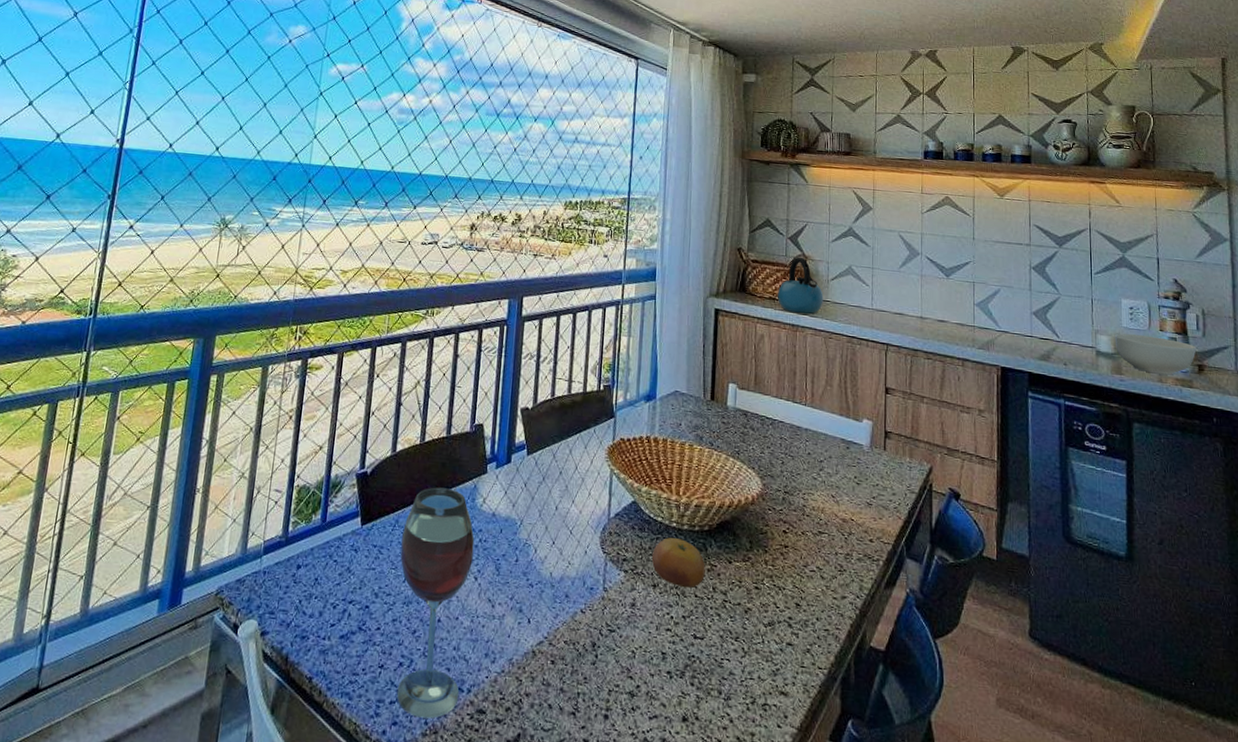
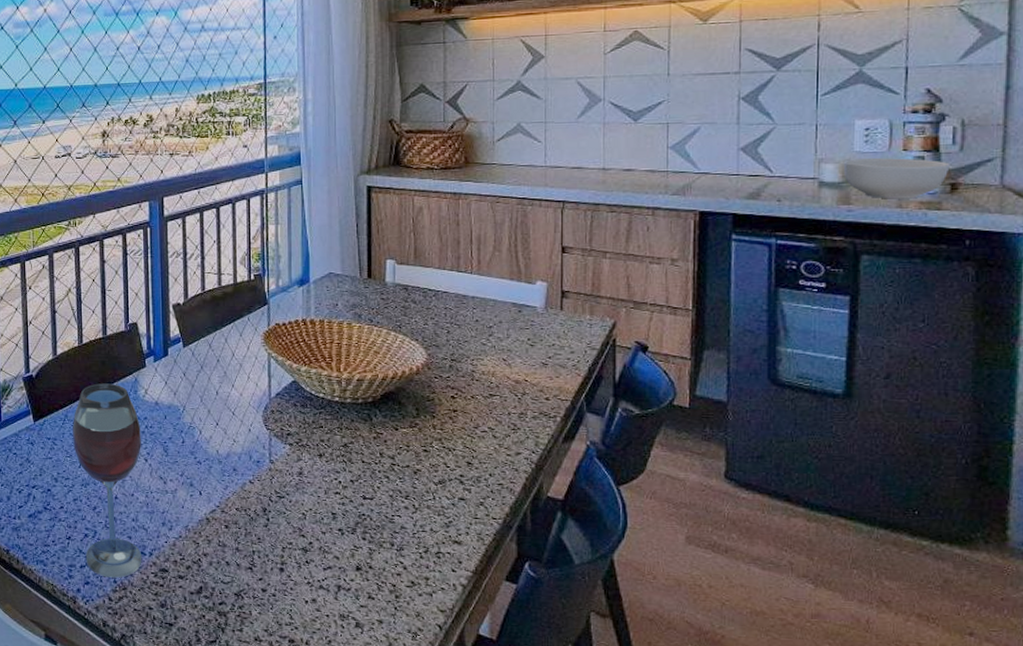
fruit: present [651,537,705,589] -> none [315,411,371,456]
kettle: present [778,257,824,315] -> none [436,120,489,181]

